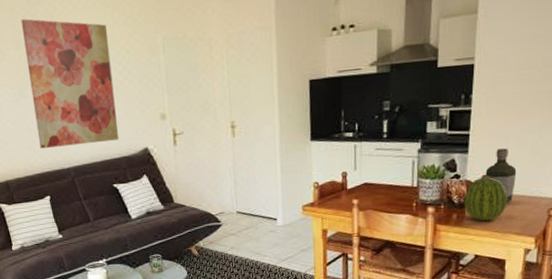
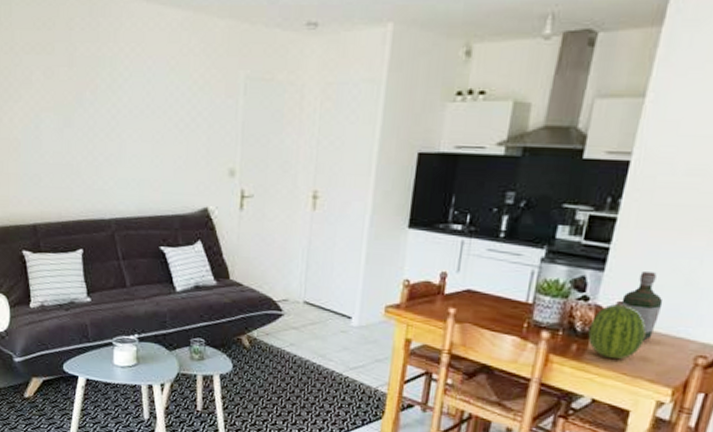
wall art: present [21,19,119,149] -> none [78,32,180,194]

